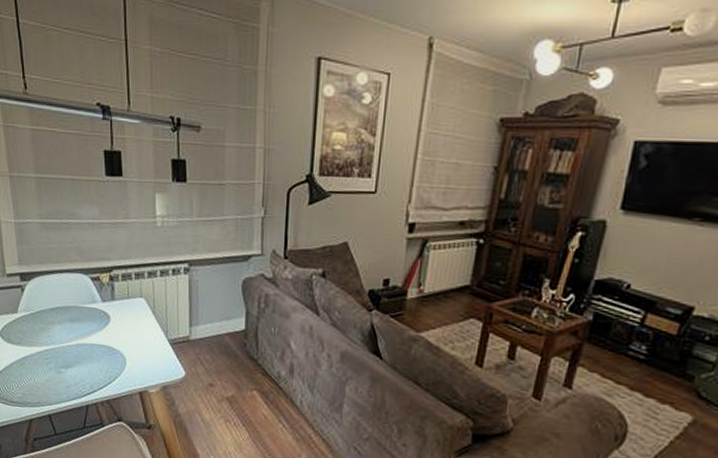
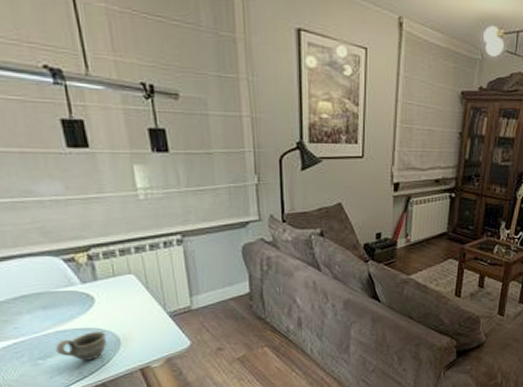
cup: none [75,349,116,376] -> present [55,332,108,361]

